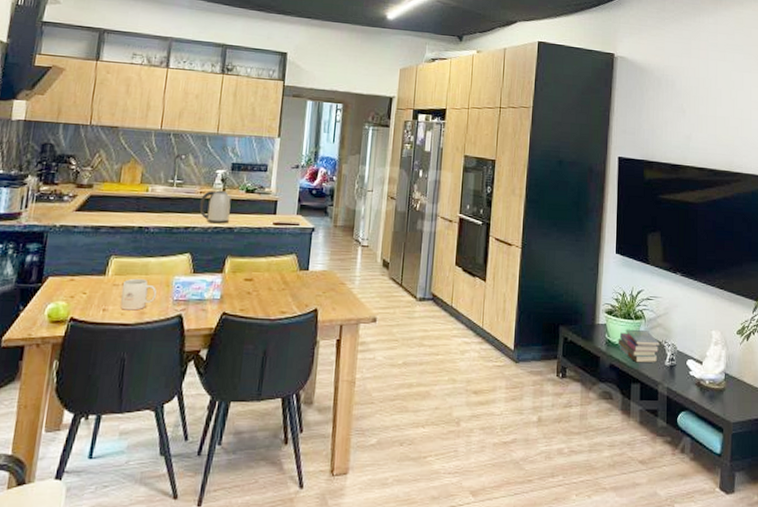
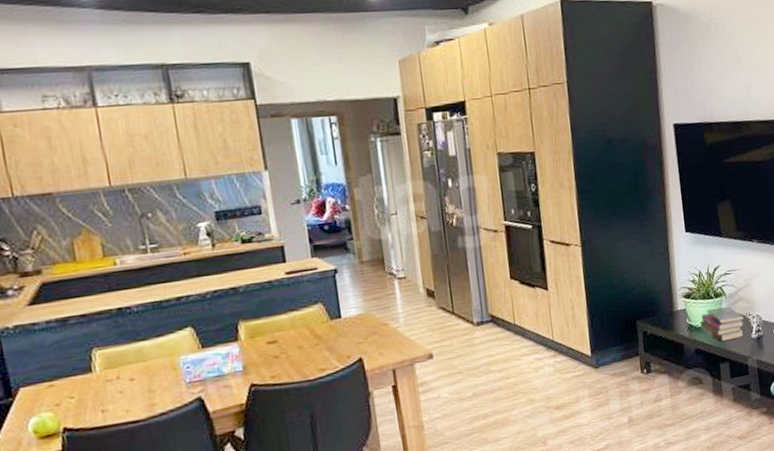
mug: present [120,278,157,311] -> none [116,366,165,407]
kettle: present [199,190,232,224] -> none [186,246,230,288]

